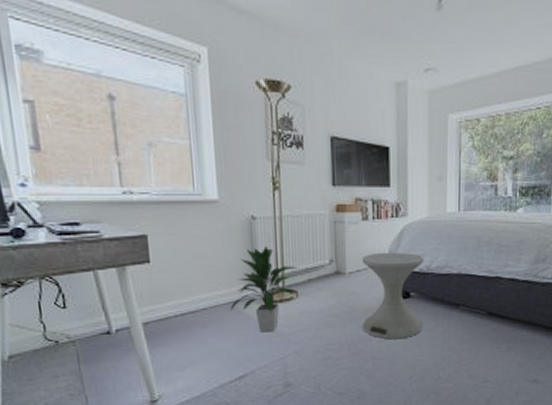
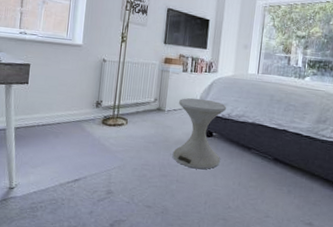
indoor plant: present [230,247,299,333] -> none [77,82,131,148]

